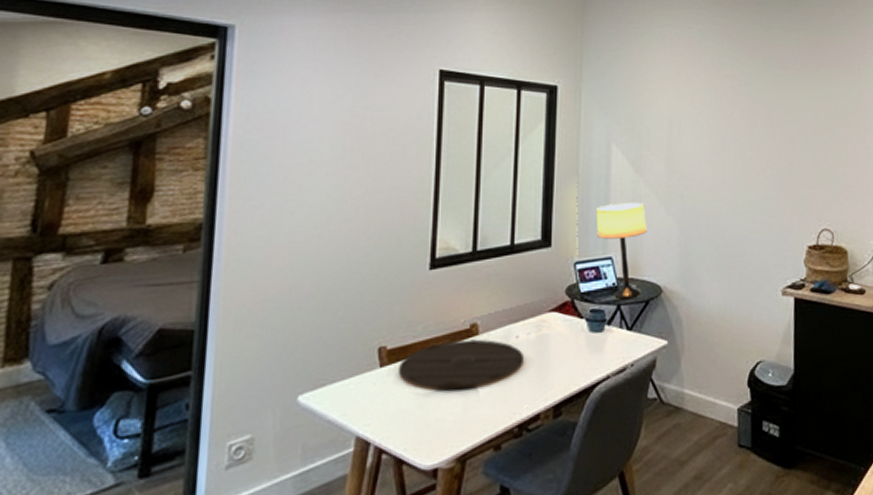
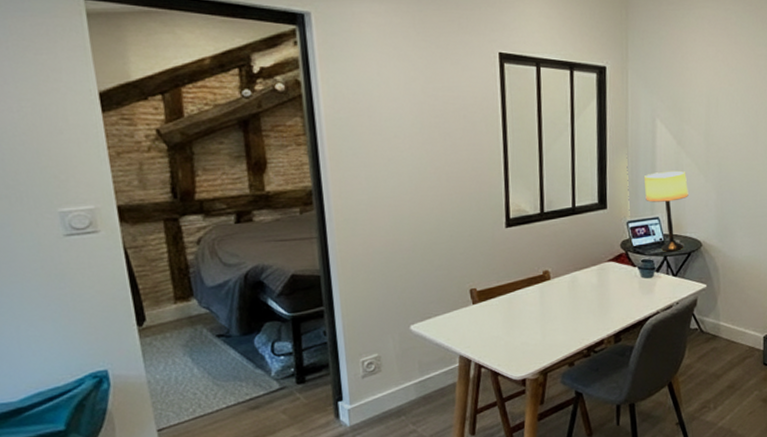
placemat: present [399,339,524,390] -> none [488,283,588,322]

